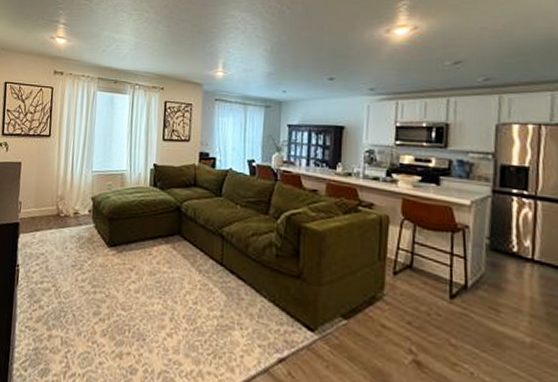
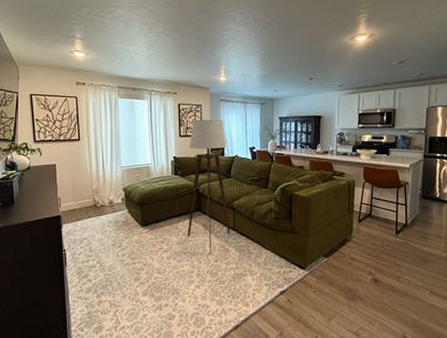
floor lamp: none [162,121,220,292] -> present [188,119,230,253]

